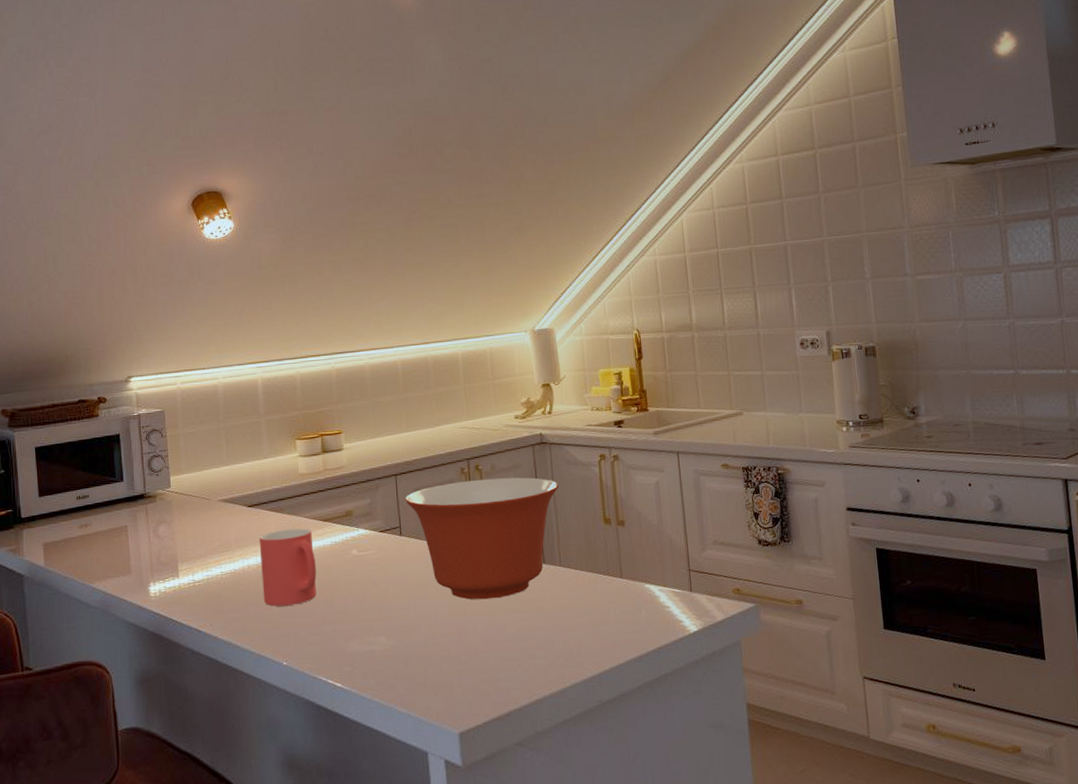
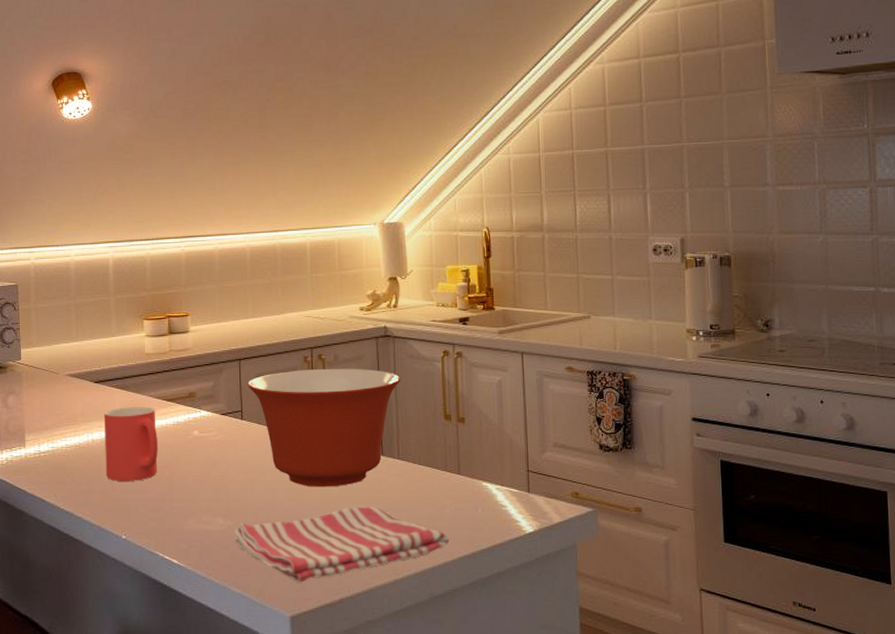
dish towel: none [397,615,615,698] -> present [233,506,450,583]

